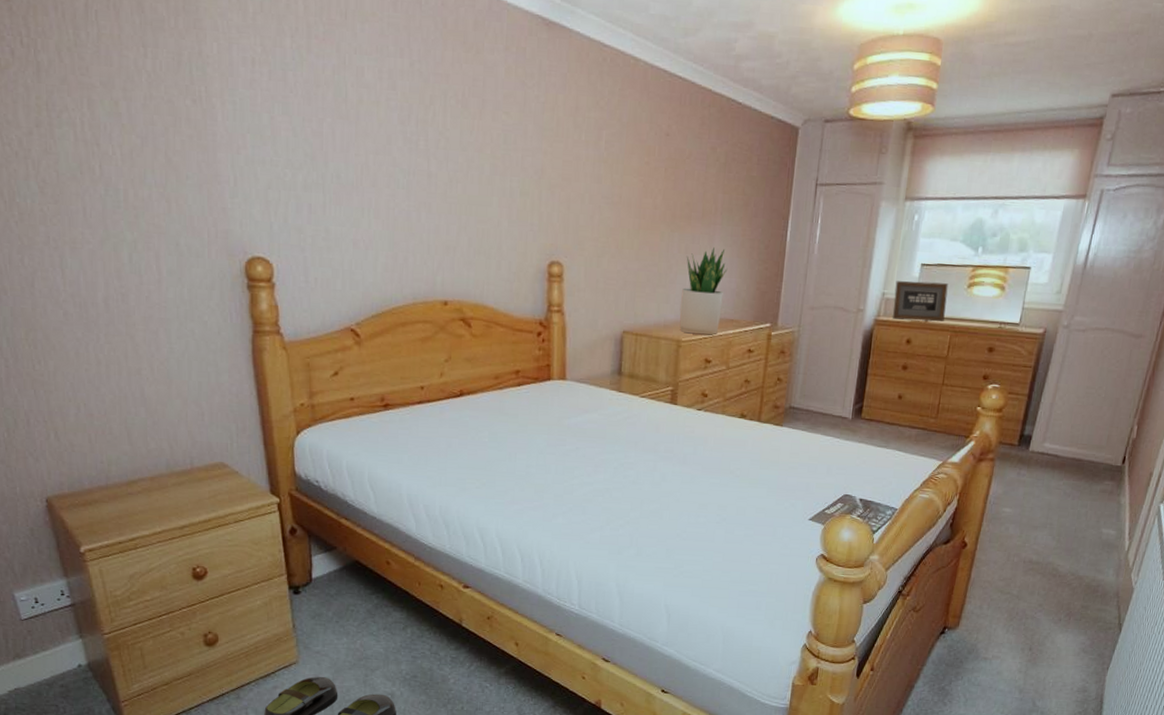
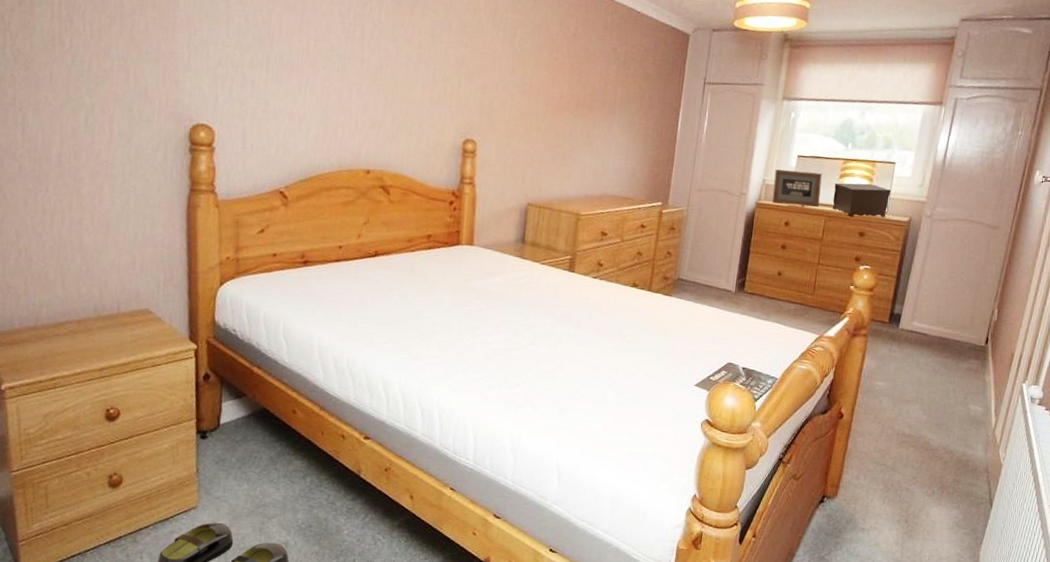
planter: present [679,247,728,336] -> none [579,133,625,211]
decorative box: none [958,292,1025,331] -> present [832,182,891,218]

